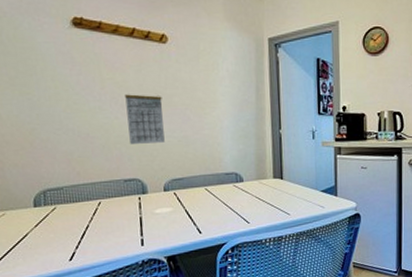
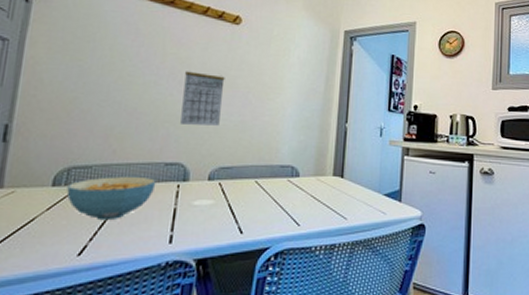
cereal bowl: none [47,193,121,232] -> present [66,177,156,221]

